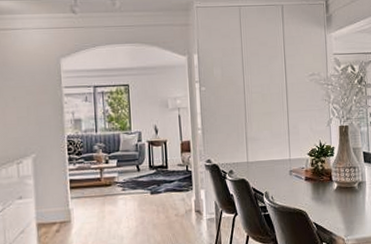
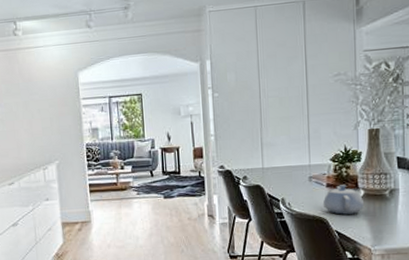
teapot: none [302,178,338,207] -> present [322,184,365,215]

